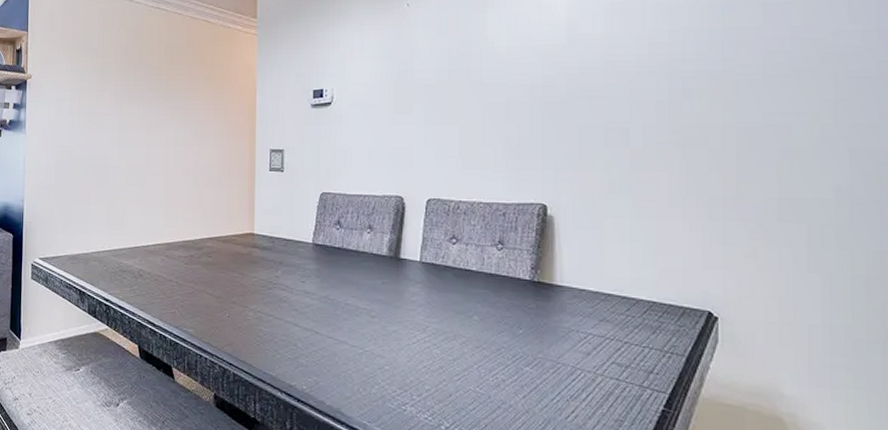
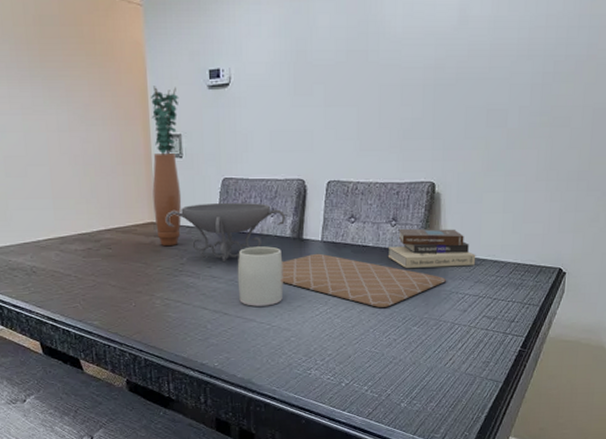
vase: none [253,105,284,258] -> present [150,86,182,247]
decorative bowl: none [263,216,383,278] -> present [165,202,286,263]
mug: none [331,263,379,328] -> present [237,246,284,306]
placemat: none [377,274,563,342] -> present [282,253,446,308]
books: none [493,253,600,301] -> present [387,228,476,269]

